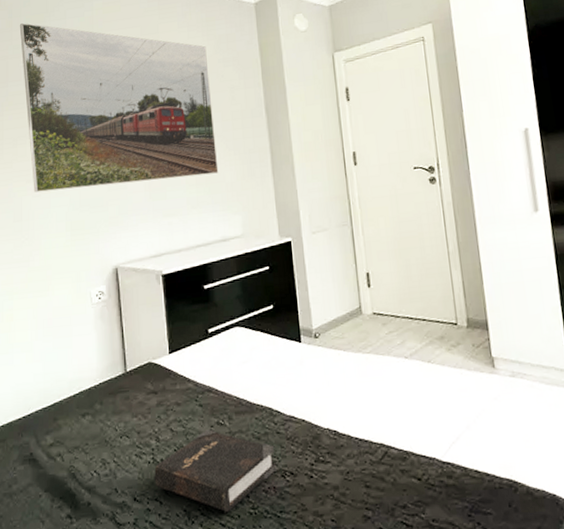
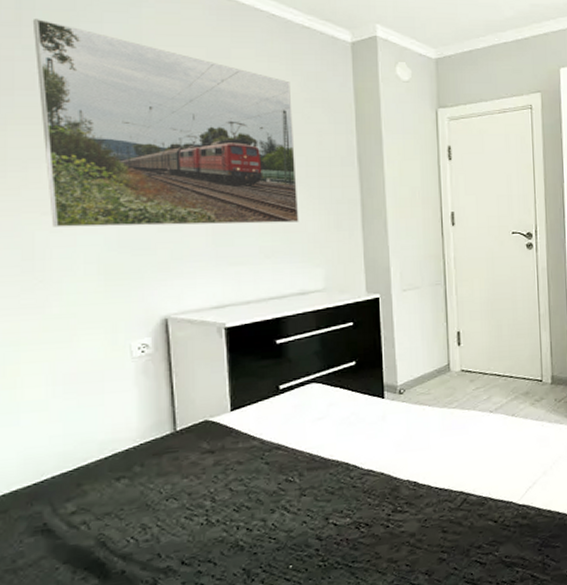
hardback book: present [154,429,277,512] -> none [208,486,350,567]

